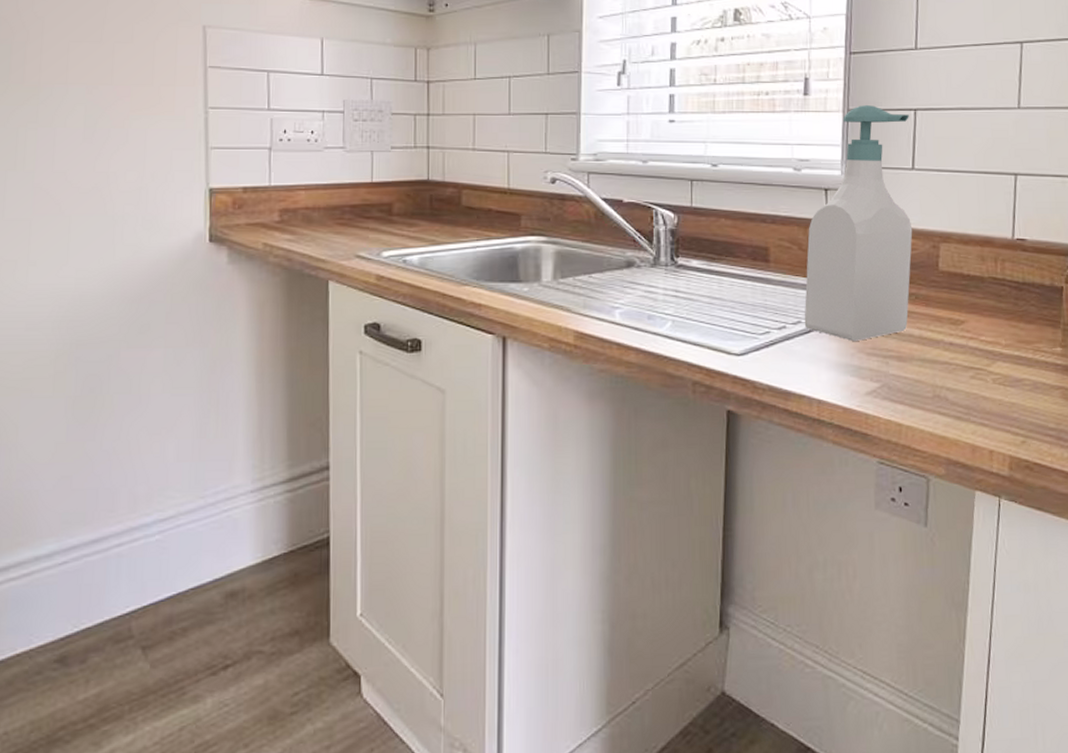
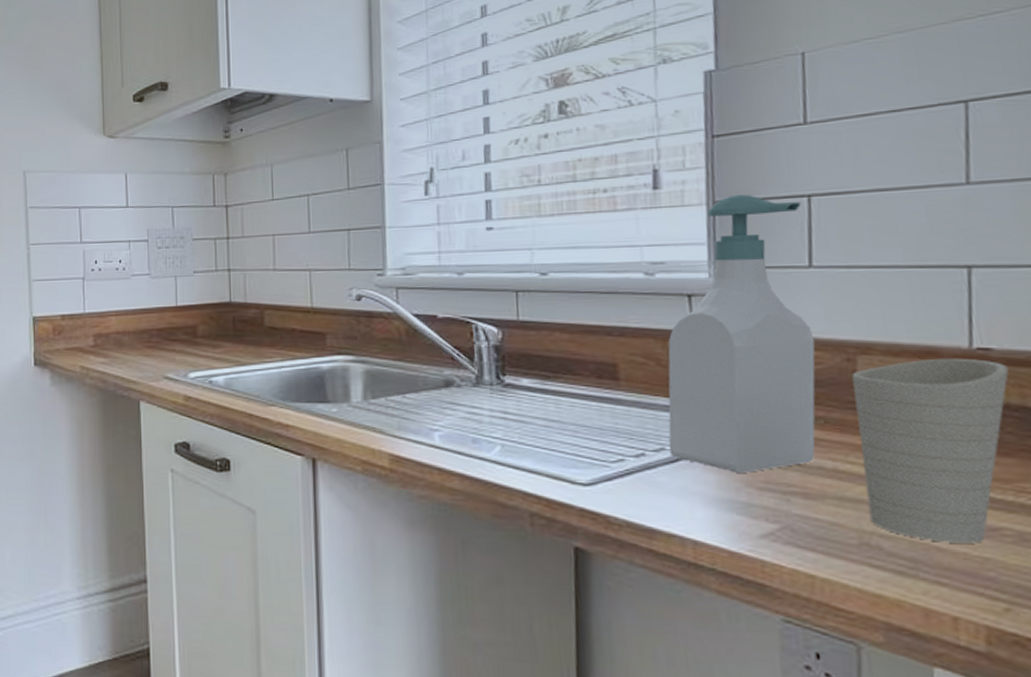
cup: none [936,246,1036,392] -> present [852,358,1010,544]

